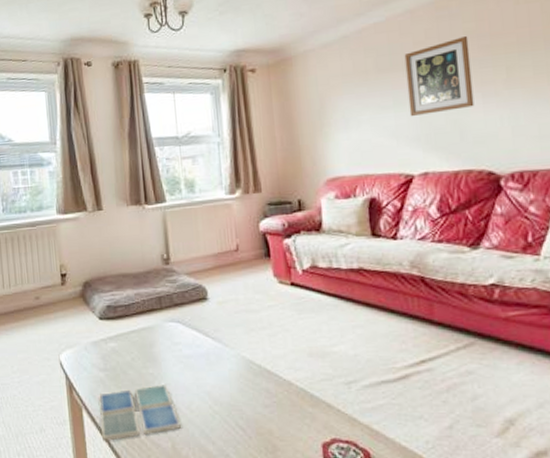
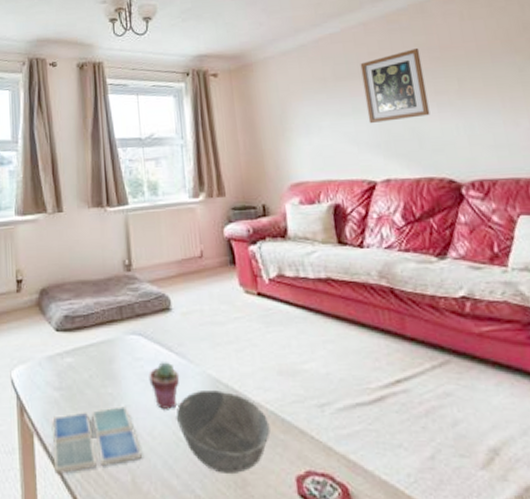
potted succulent: none [187,346,216,388] -> present [149,362,180,410]
bowl: none [212,370,300,441] -> present [175,390,271,473]

